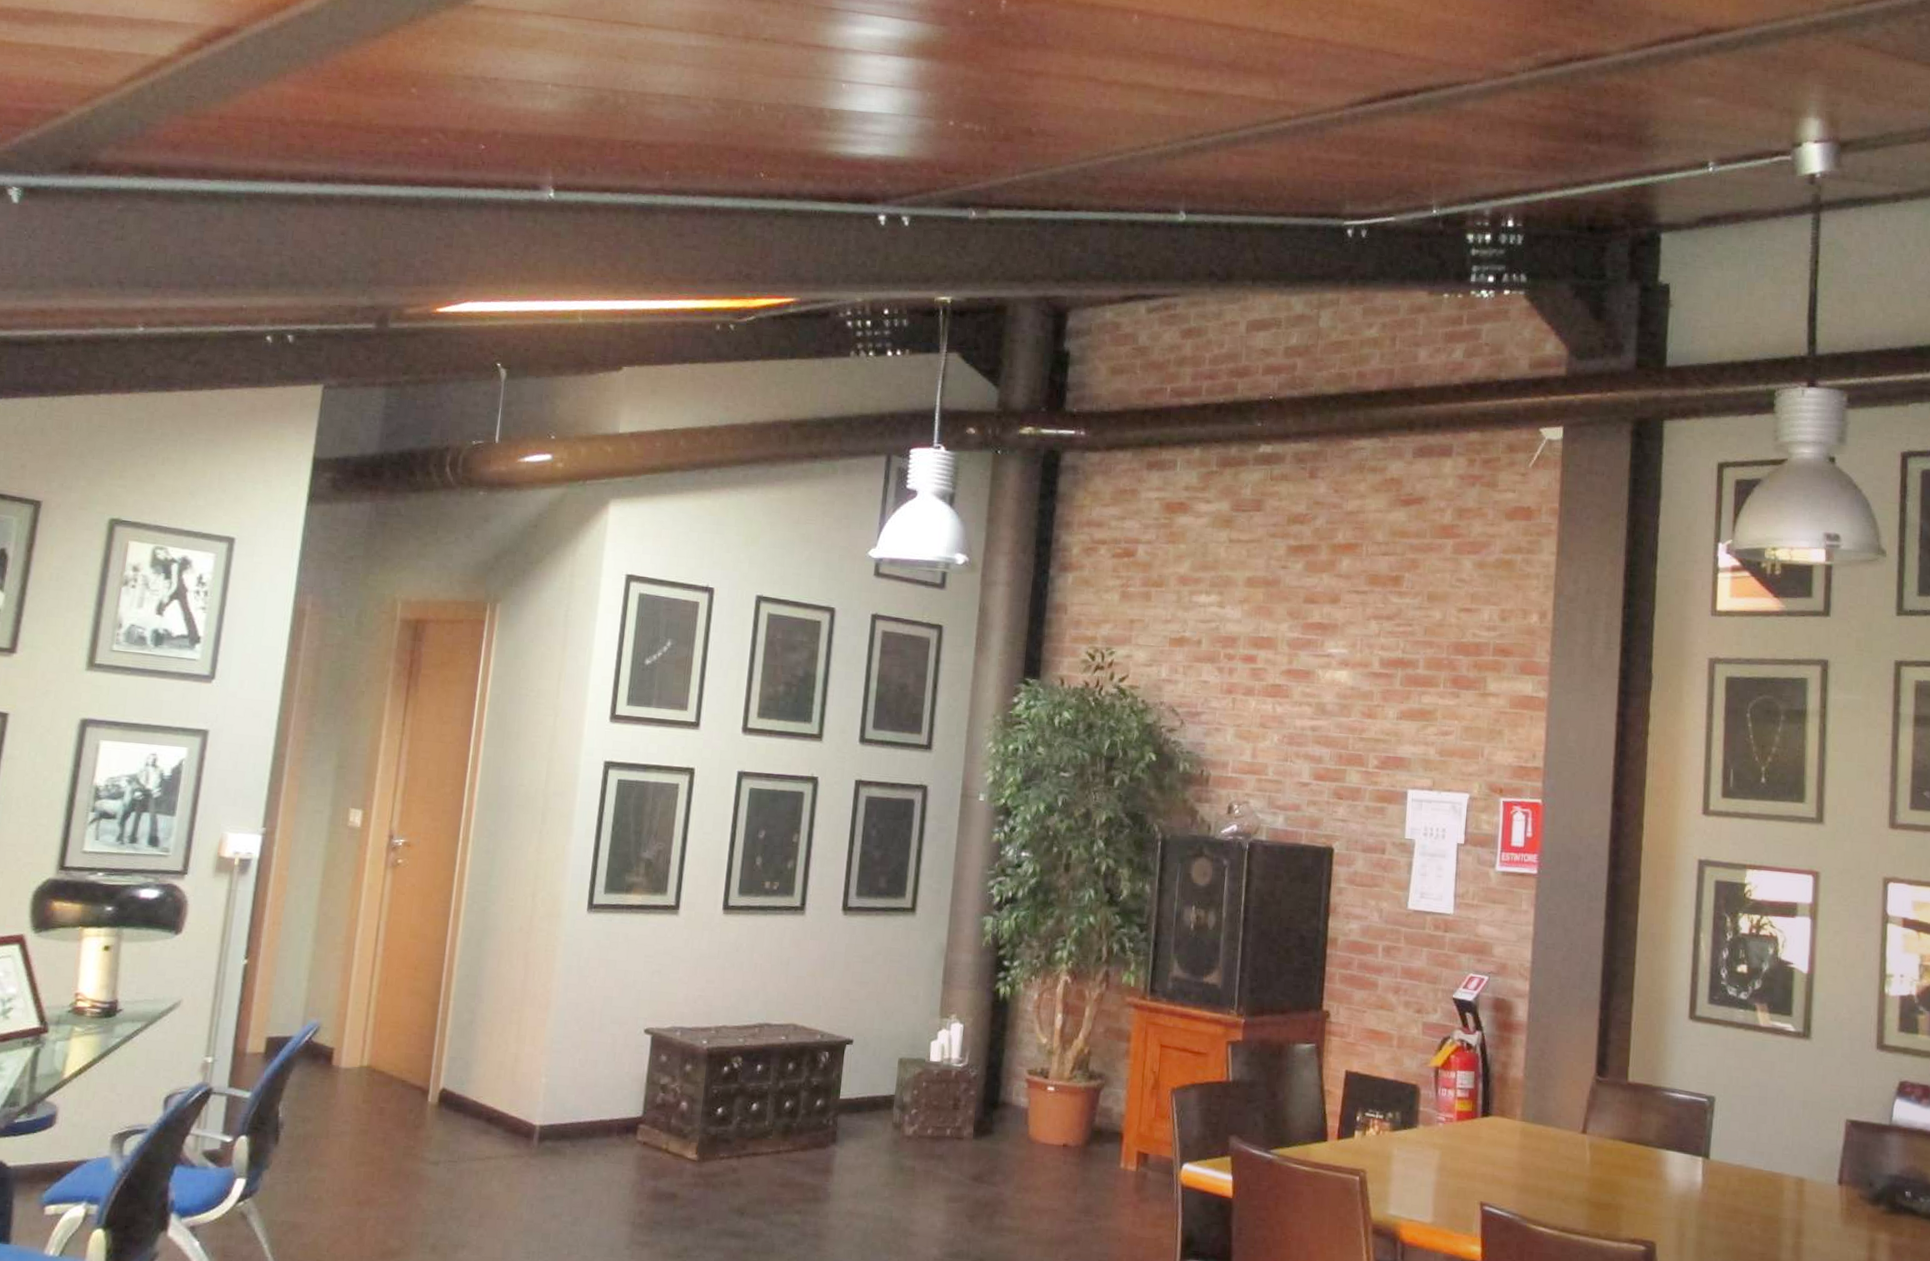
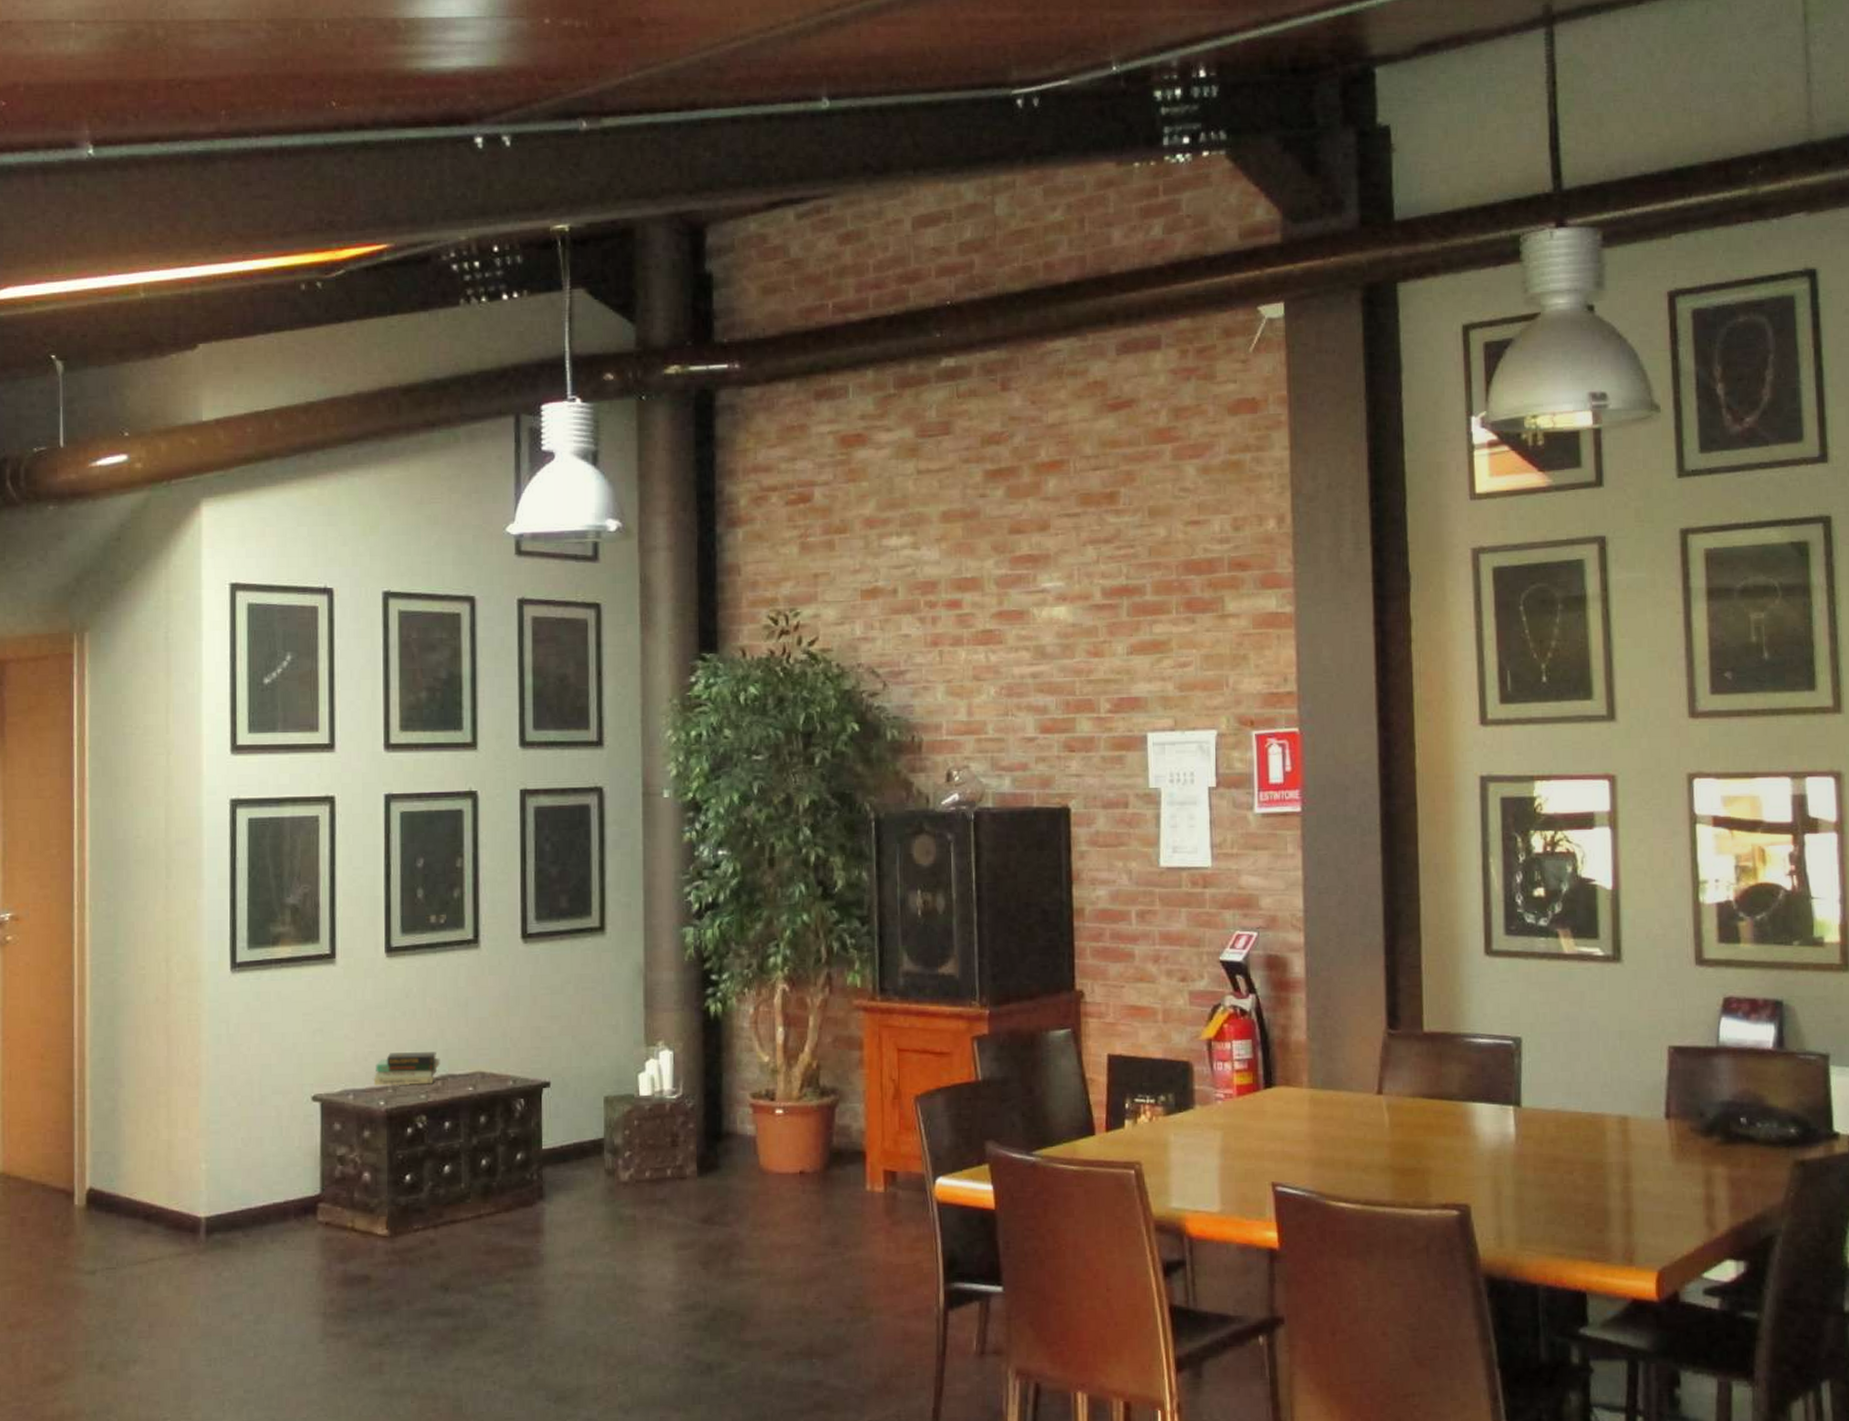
books: none [699,998,760,1030] -> present [373,1052,440,1087]

